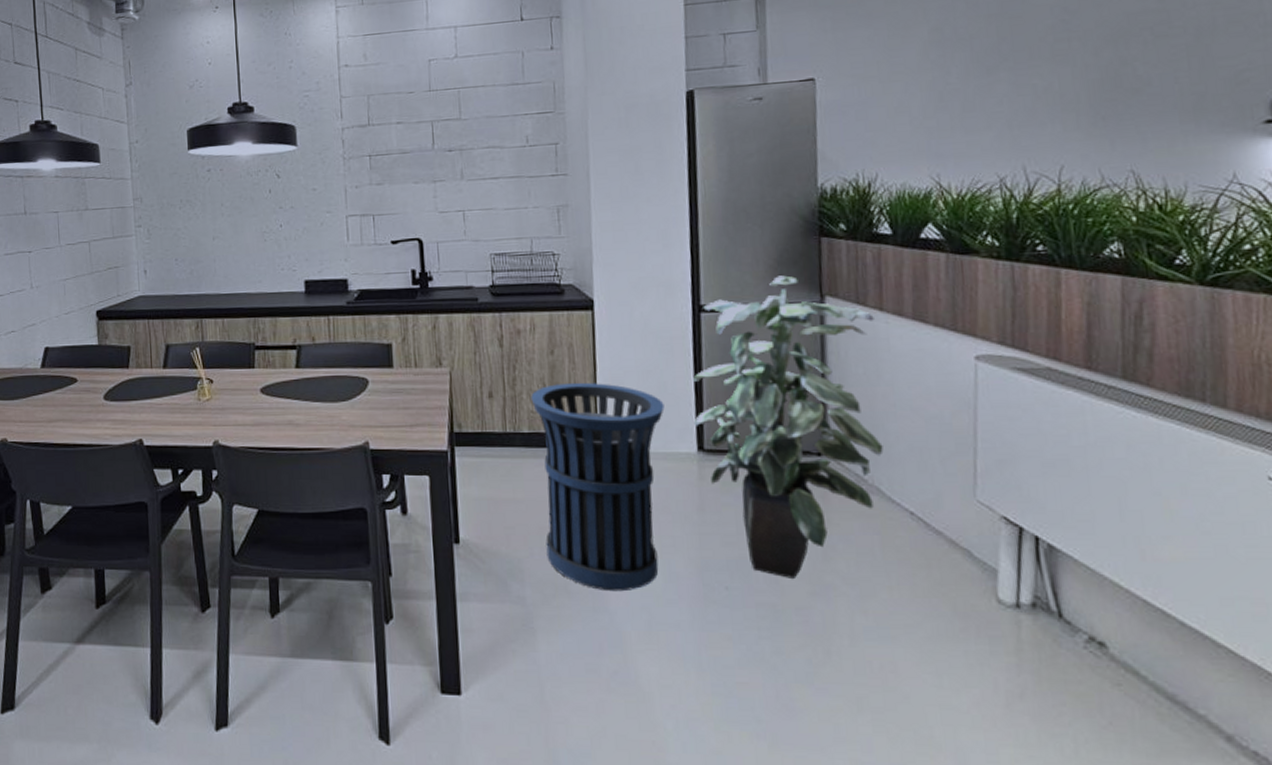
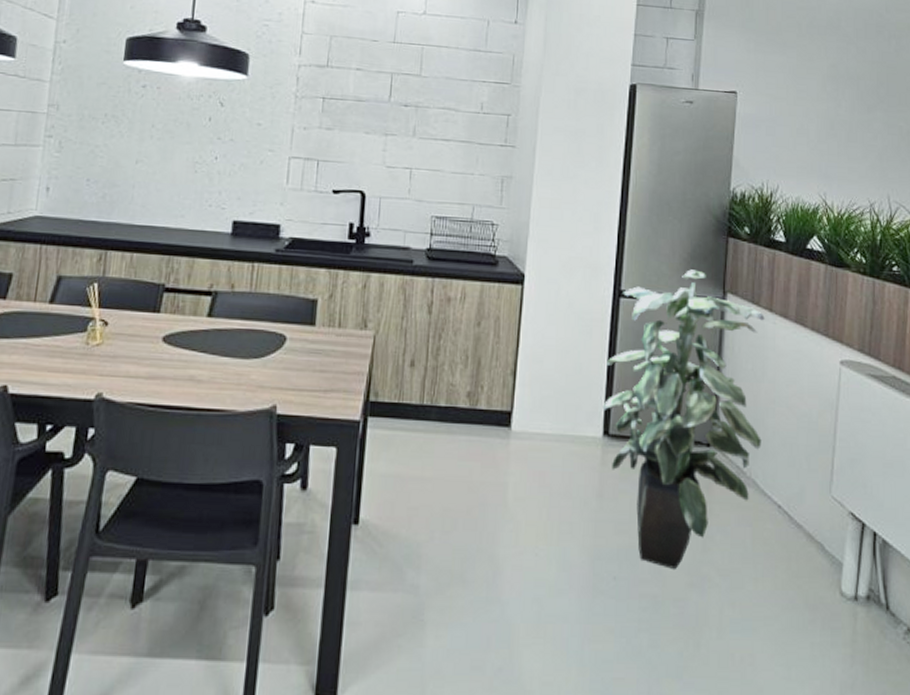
trash can: present [531,382,665,592] -> none [447,356,578,581]

